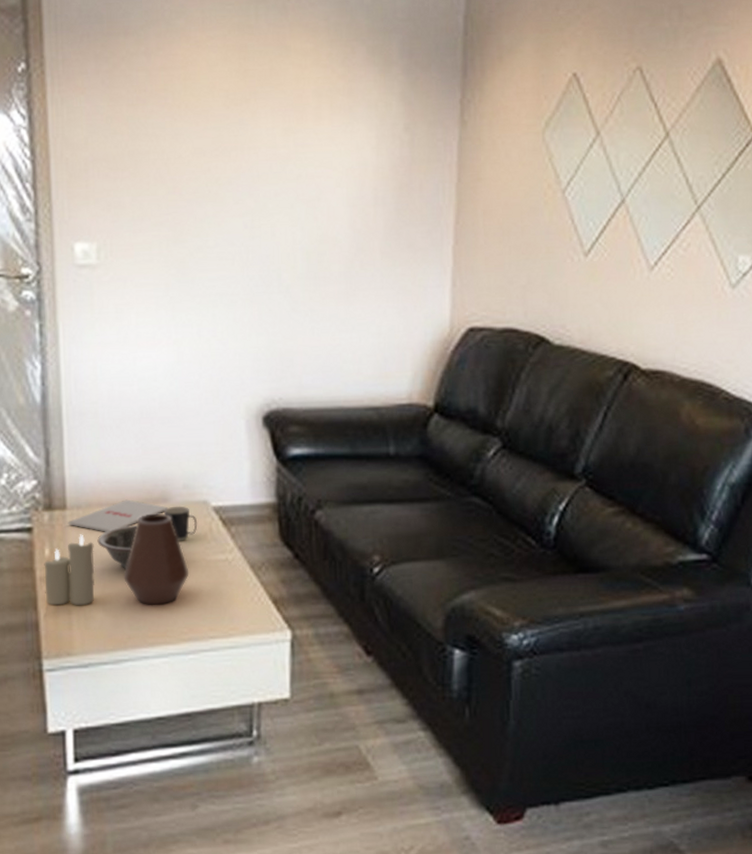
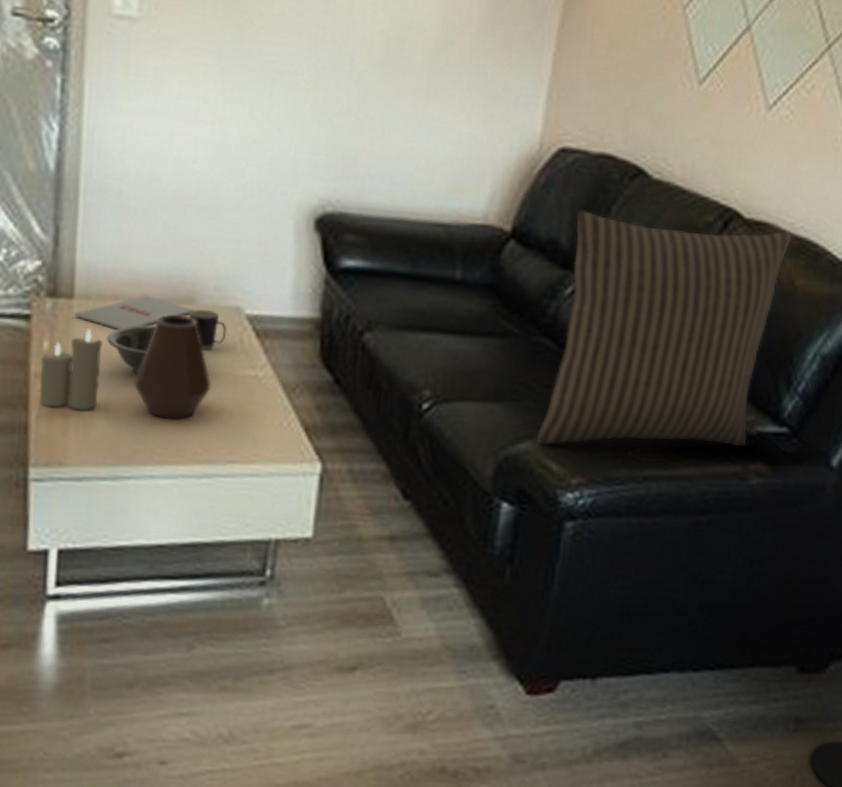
pillow: none [478,375,688,594] -> present [535,209,793,447]

